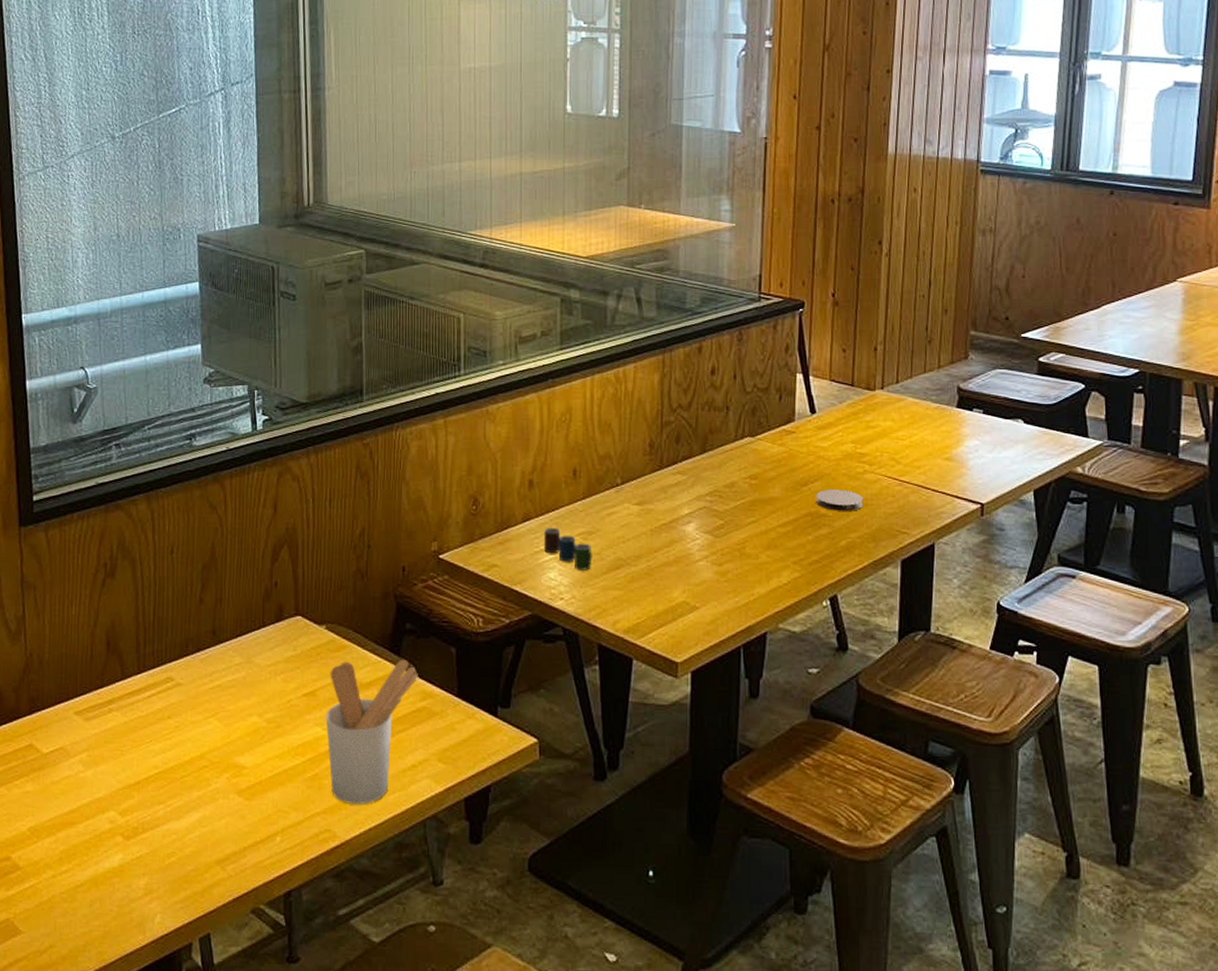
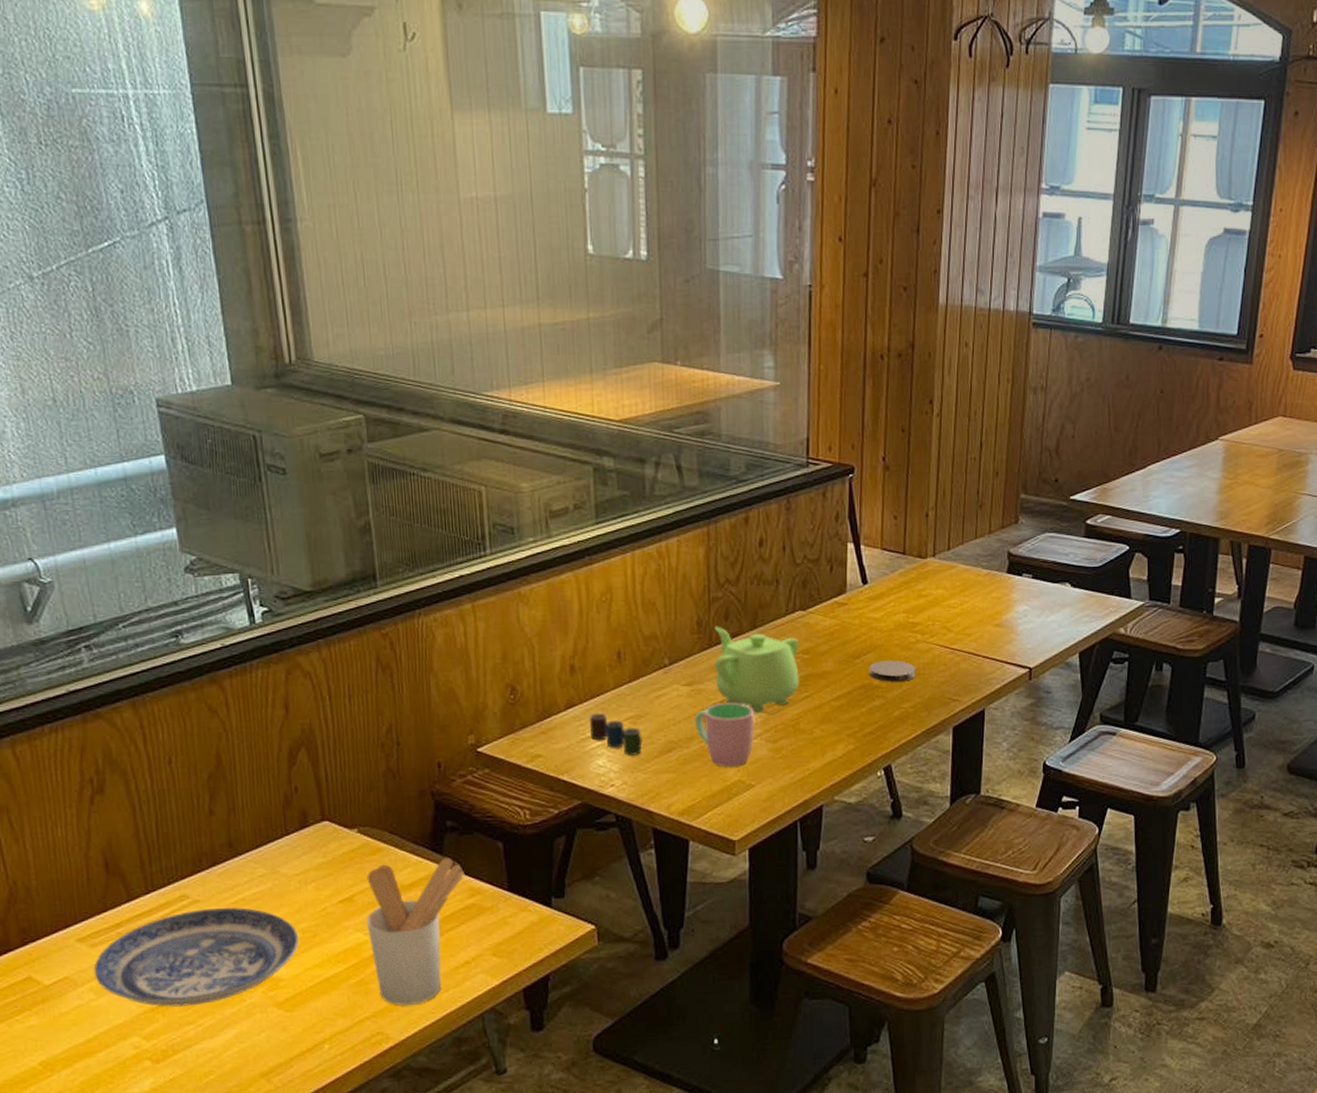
plate: none [85,691,265,786] -> present [93,907,300,1007]
cup: none [643,524,701,588] -> present [694,703,754,768]
teapot: none [665,449,747,535] -> present [714,626,800,713]

